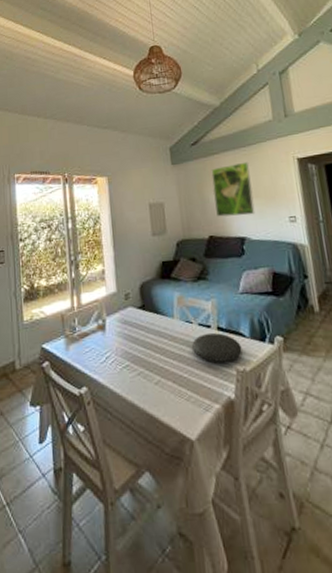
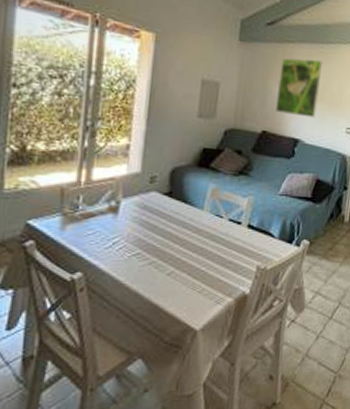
plate: present [192,332,242,362] -> none [217,229,268,259]

